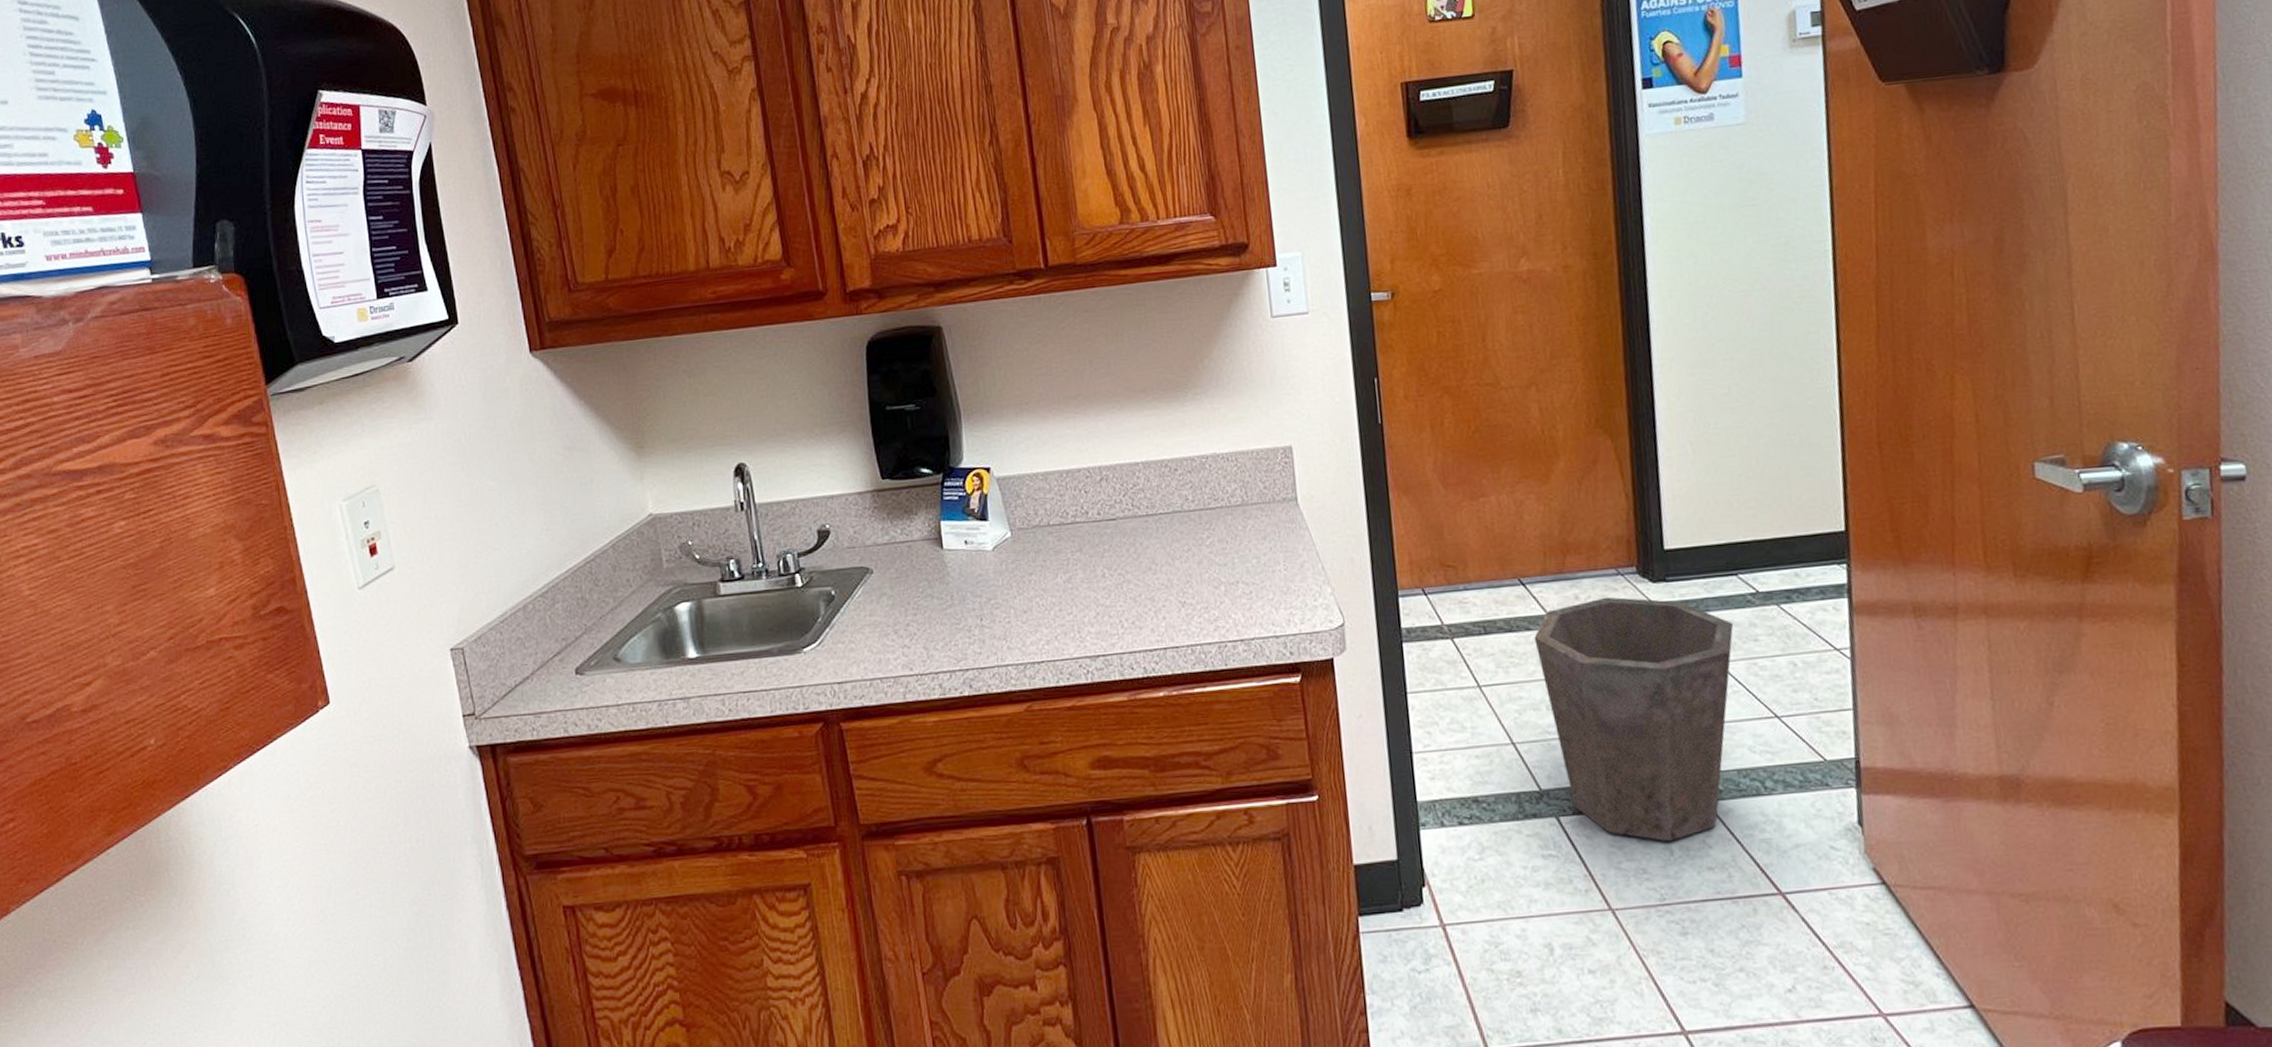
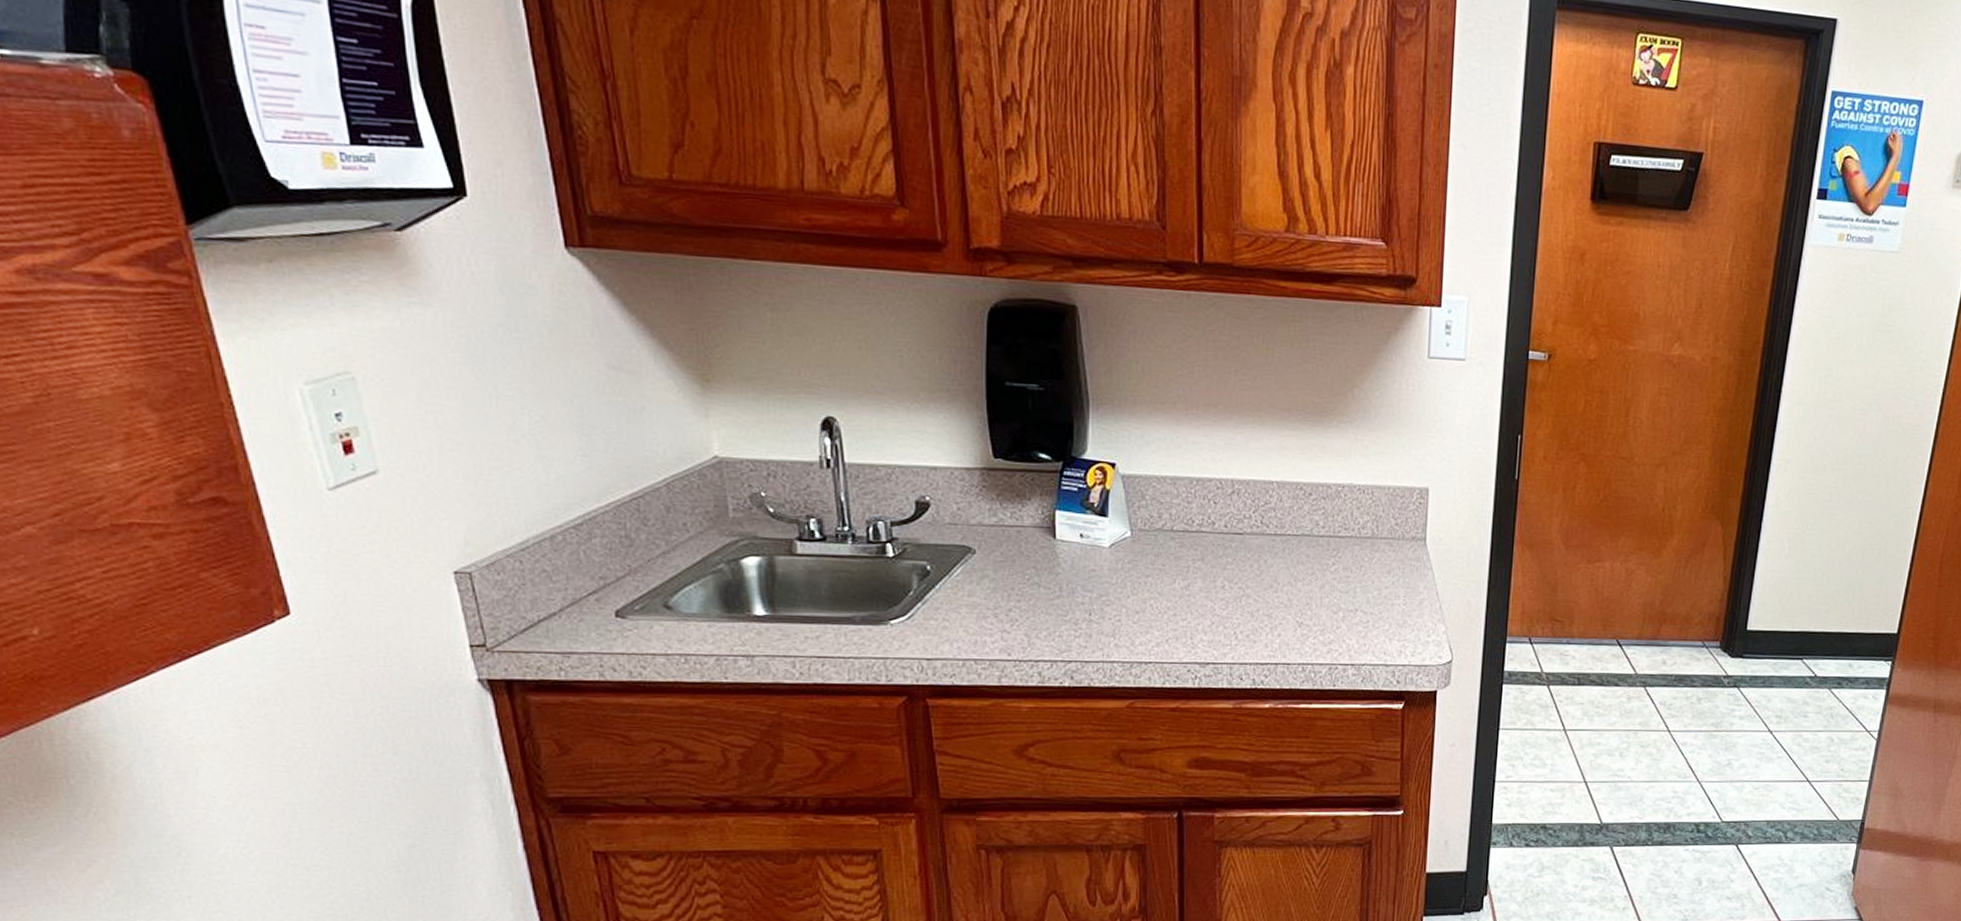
waste bin: present [1534,597,1734,842] -> none [1620,665,1791,874]

